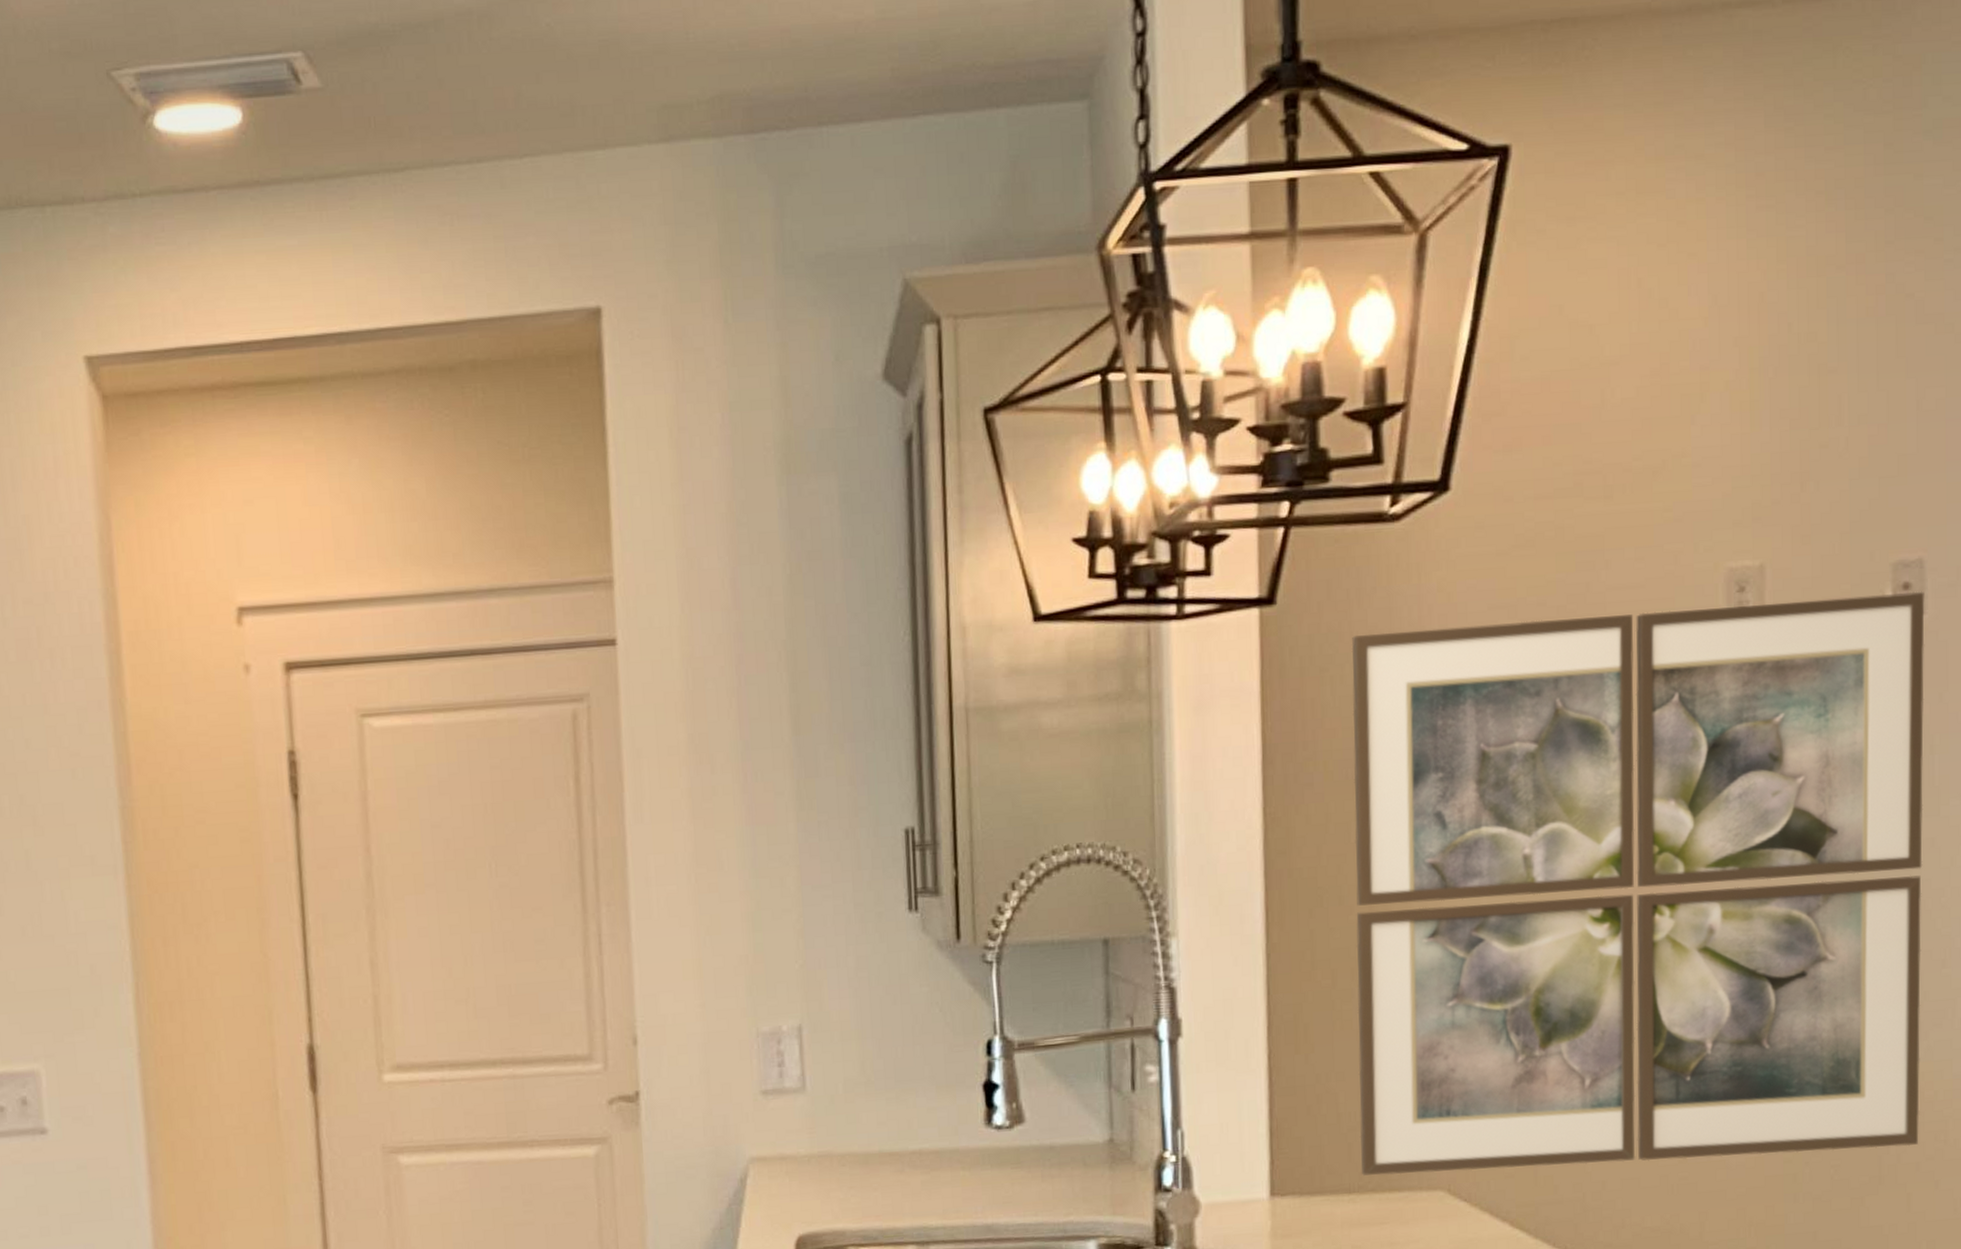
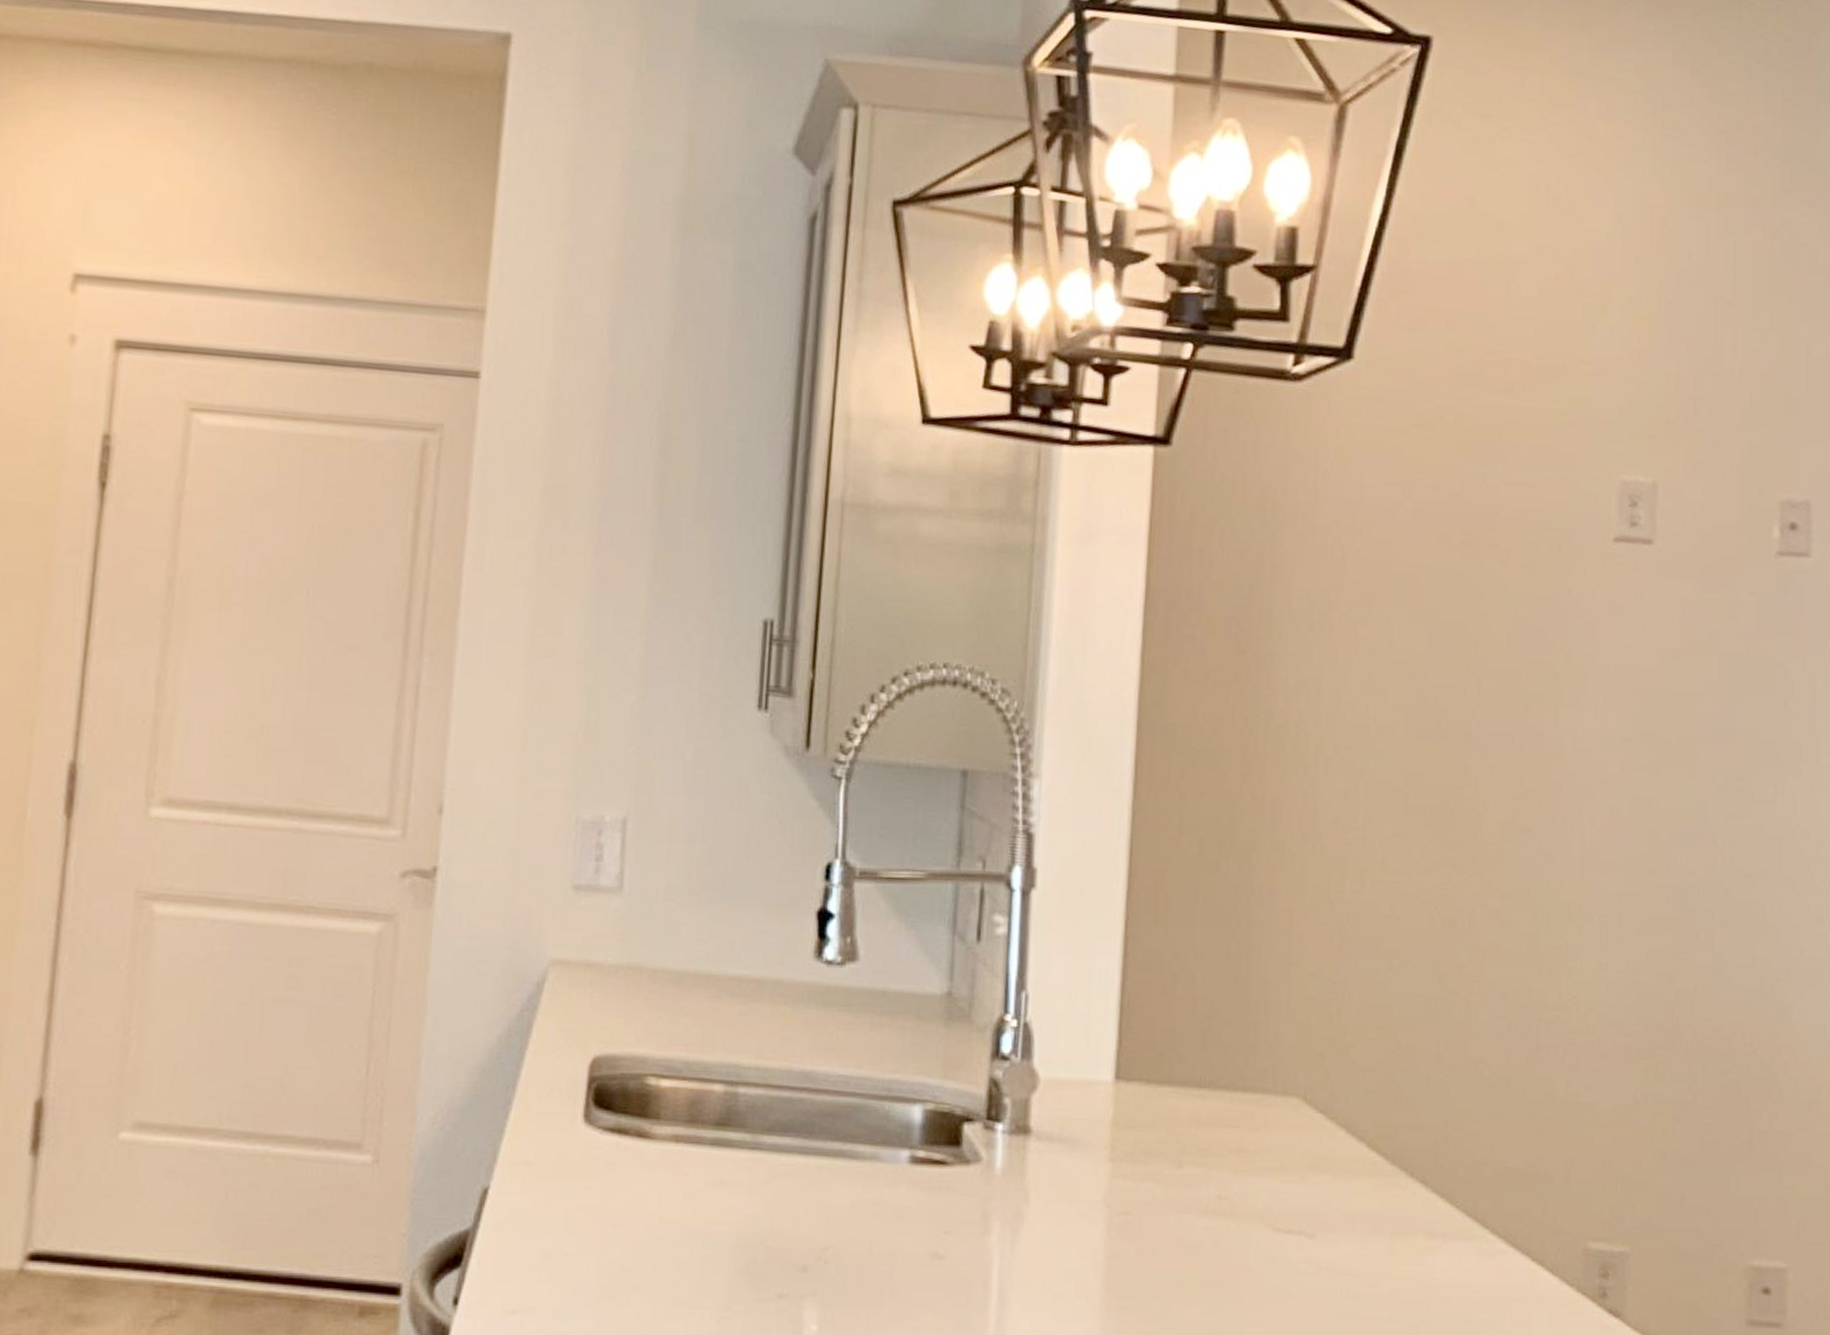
wall art: present [1351,591,1925,1176] -> none [1213,490,1810,1113]

